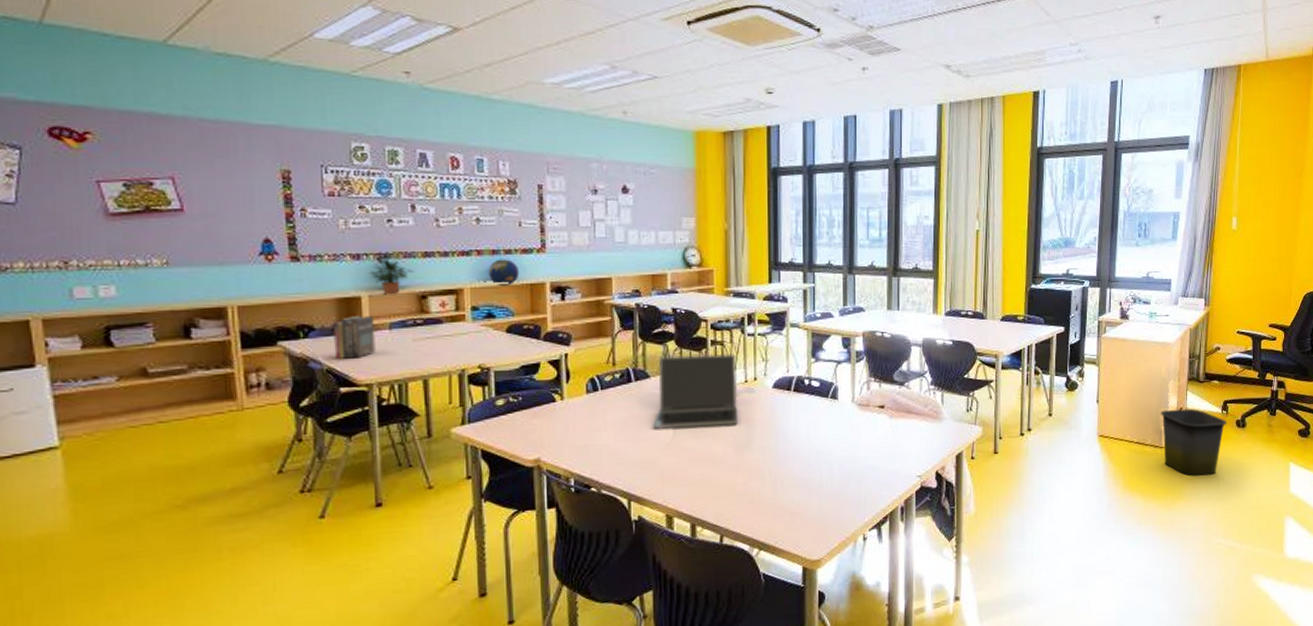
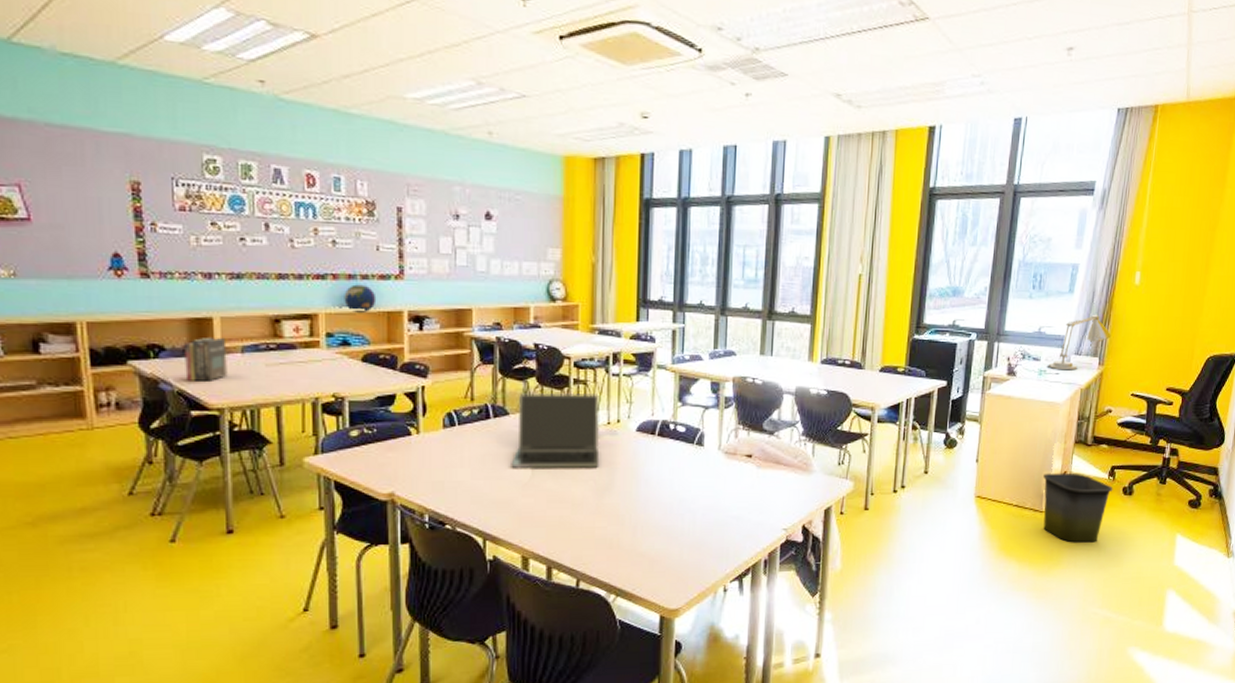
potted plant: present [368,258,414,295] -> none [220,278,267,317]
desk lamp: none [1157,258,1215,312] -> present [1047,314,1112,371]

